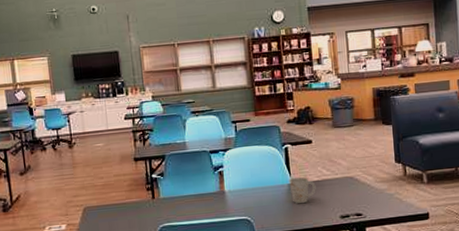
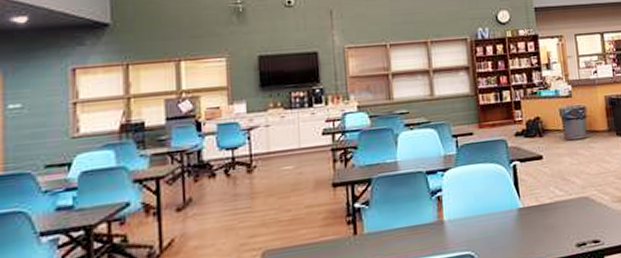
mug: present [289,176,316,204] -> none [518,199,549,232]

